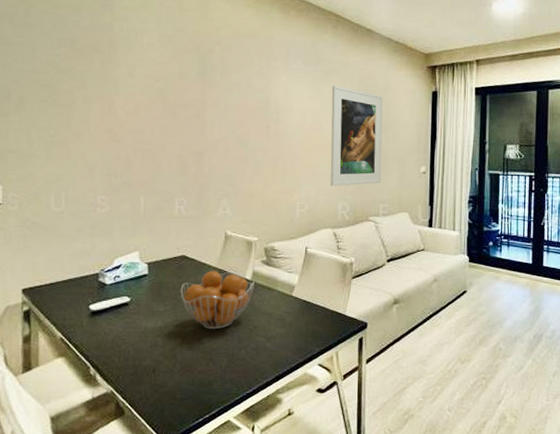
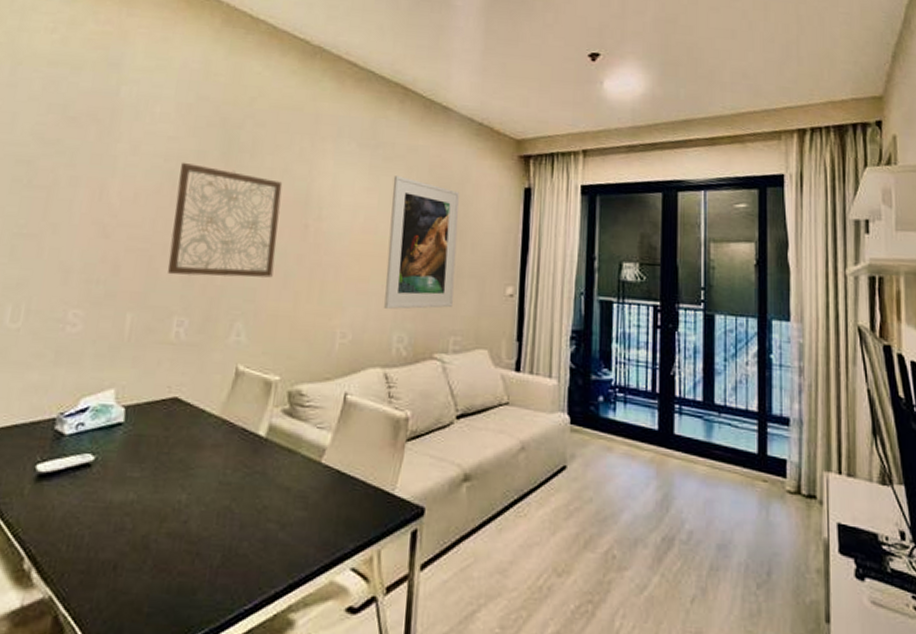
wall art: none [167,81,248,168] -> present [167,162,283,278]
fruit basket: present [180,271,254,330] -> none [165,421,270,509]

